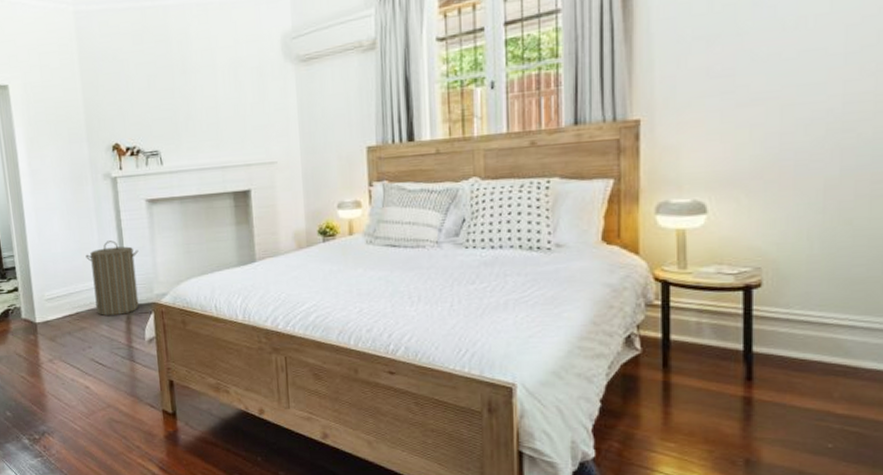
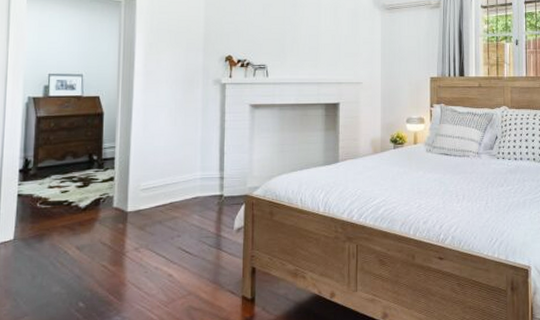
laundry hamper: present [85,240,139,316] -> none [187,138,238,207]

